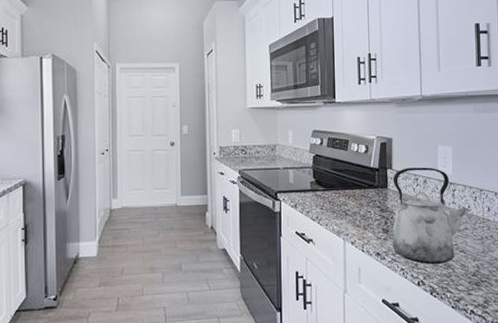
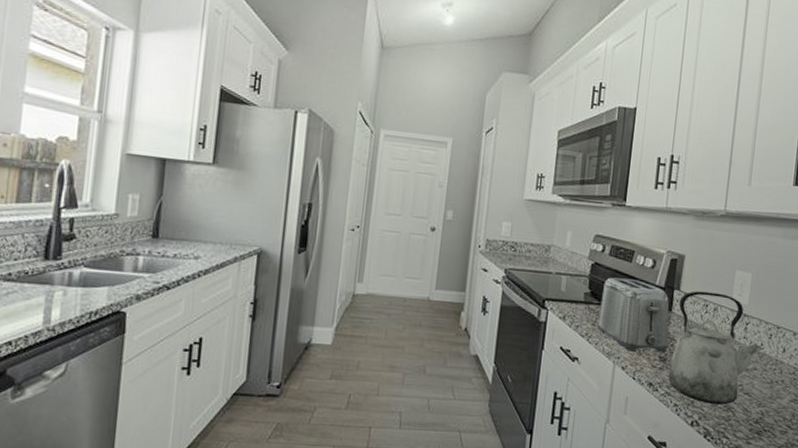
toaster: none [325,165,388,227] -> present [597,277,669,353]

